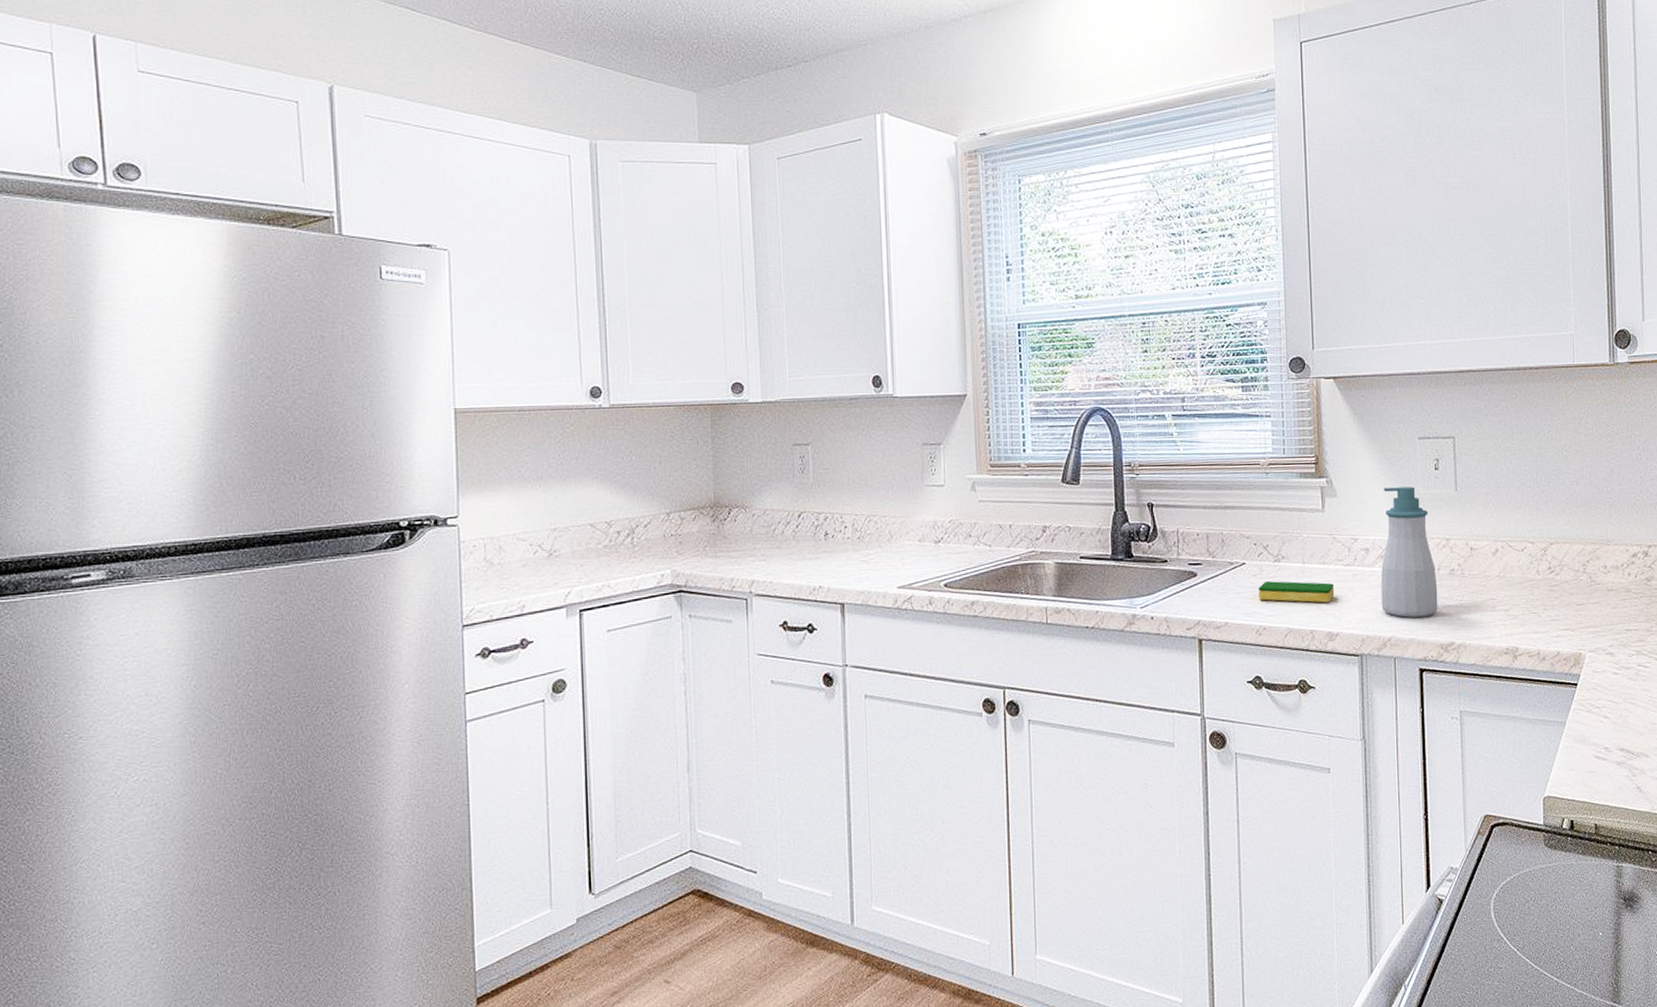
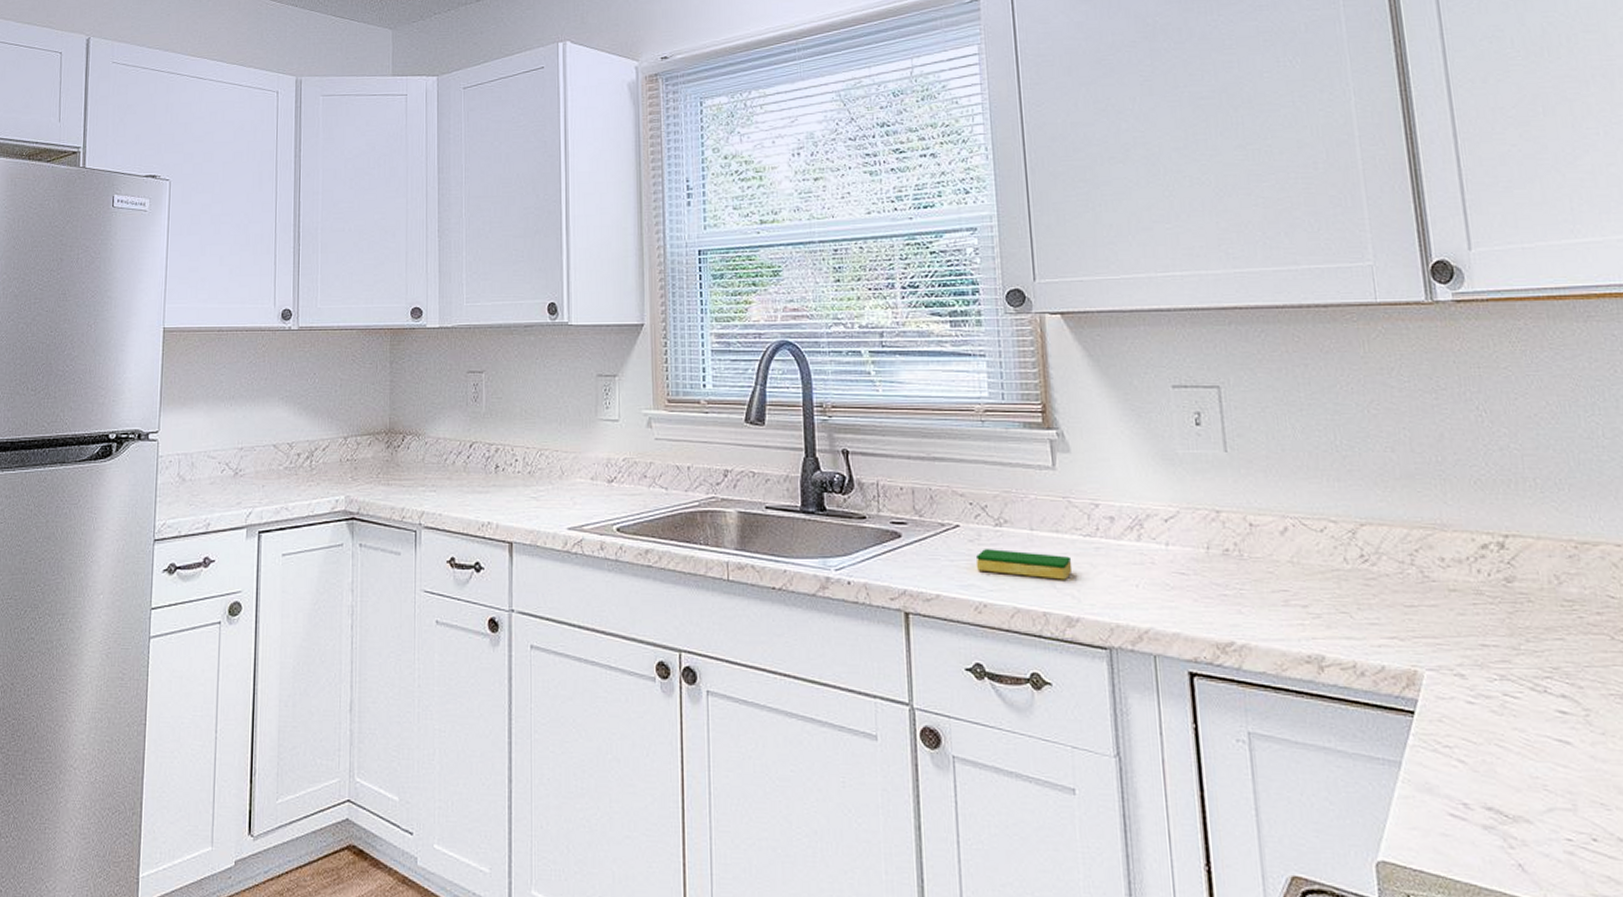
soap bottle: present [1380,487,1438,618] -> none [1130,444,1210,606]

